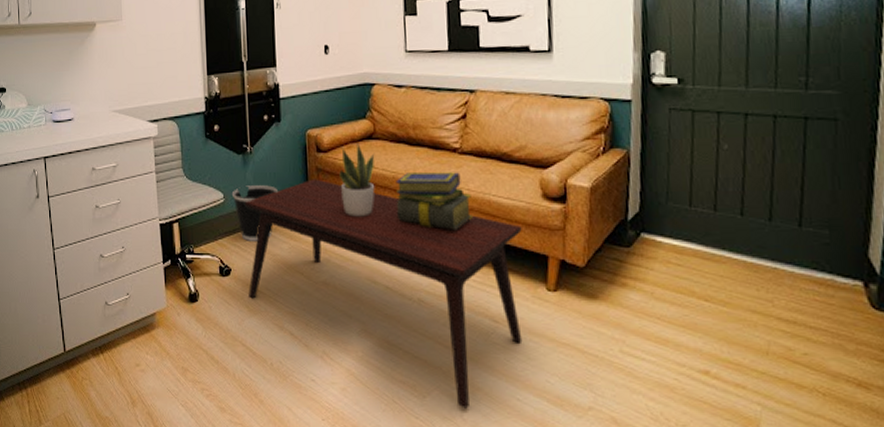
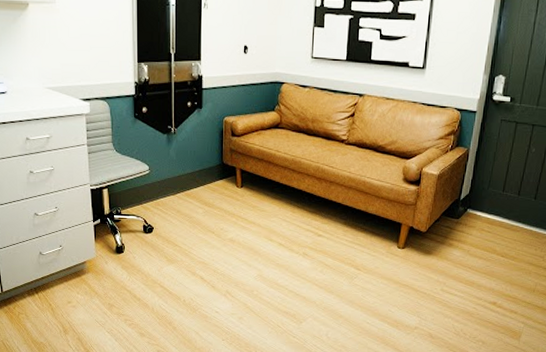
wastebasket: present [231,185,278,241] -> none [156,160,196,206]
coffee table: present [244,179,523,409] -> none [167,158,386,330]
potted plant: present [339,143,375,217] -> none [249,130,280,190]
stack of books: present [396,171,473,230] -> none [293,156,351,203]

